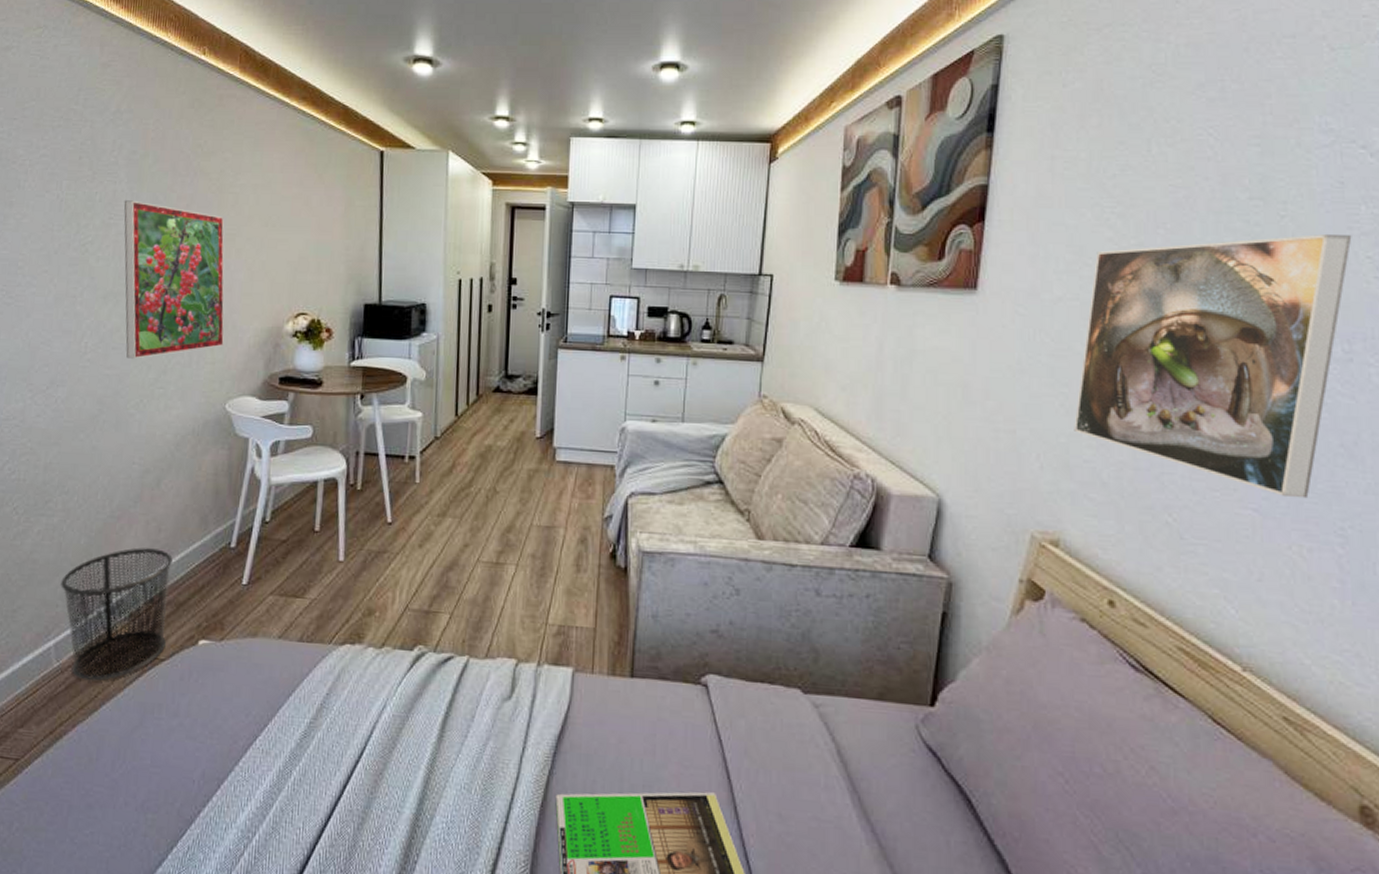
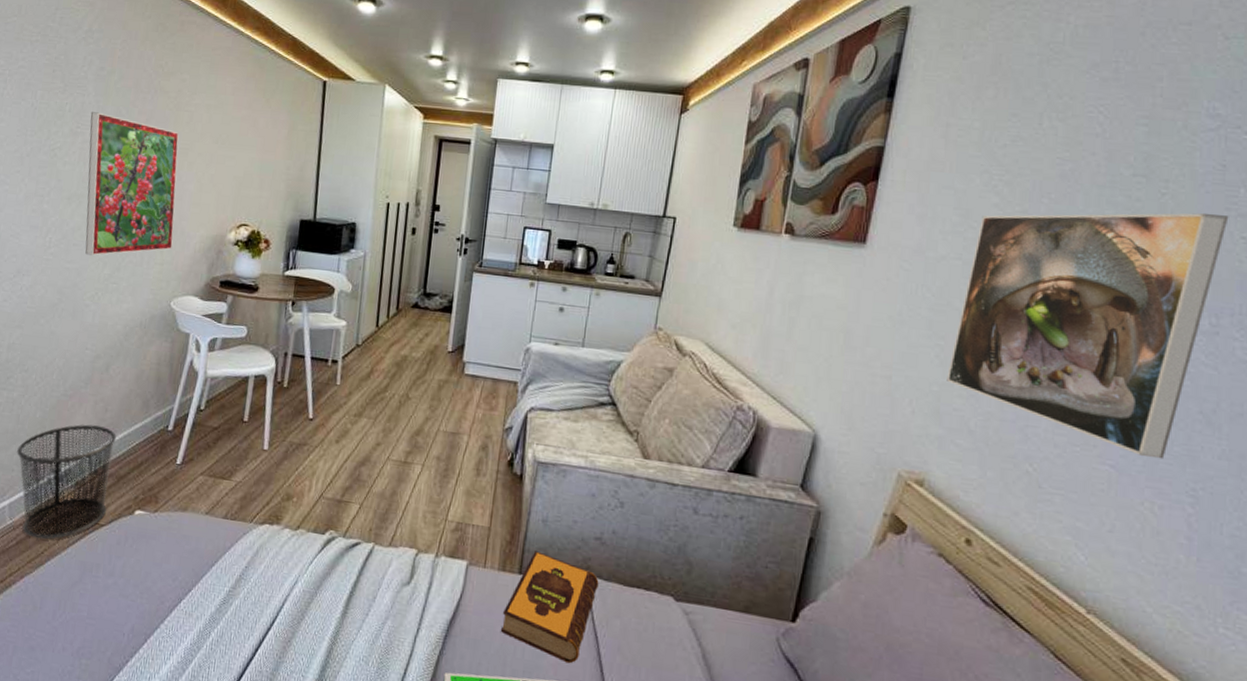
hardback book: none [614,650,719,773] -> present [500,551,599,664]

